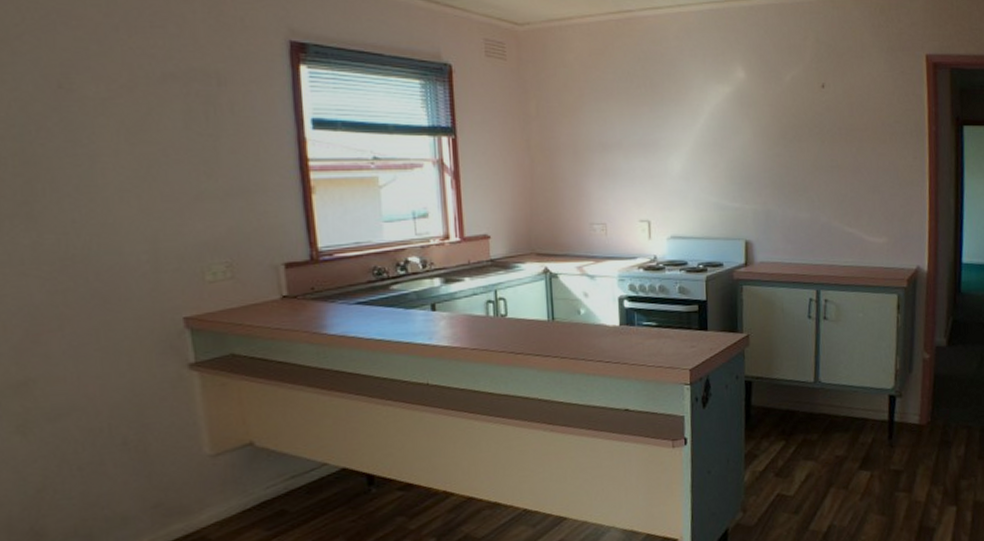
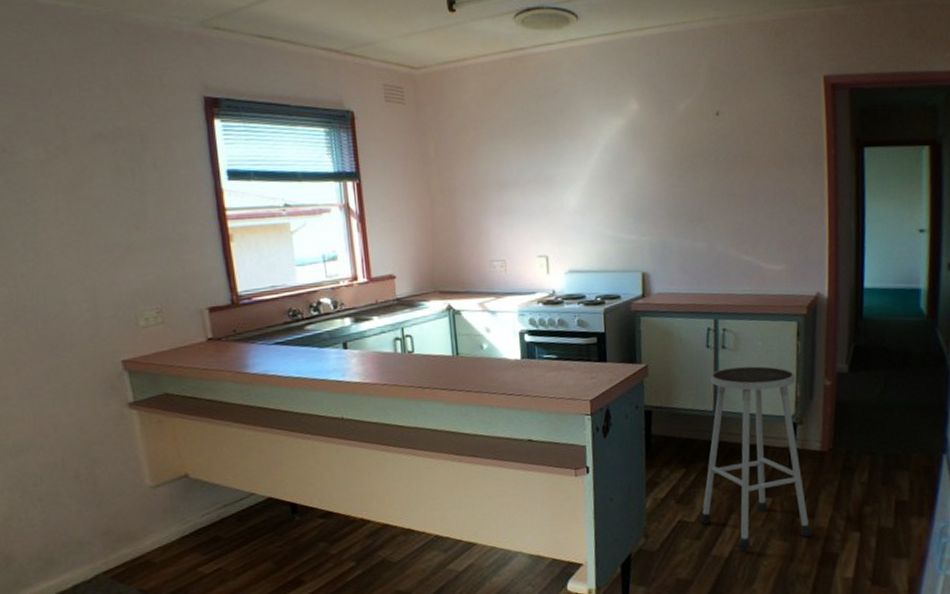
stool: none [797,338,911,526] -> present [699,366,813,551]

